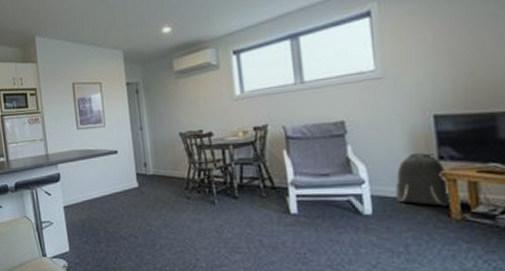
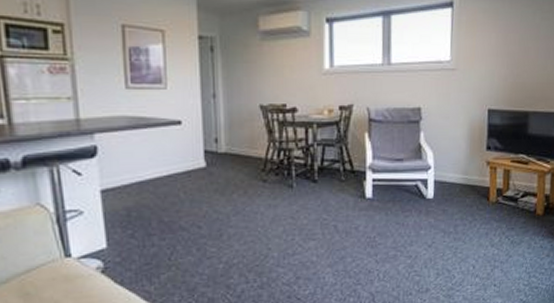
backpack: present [395,153,451,206] -> none [453,143,491,191]

